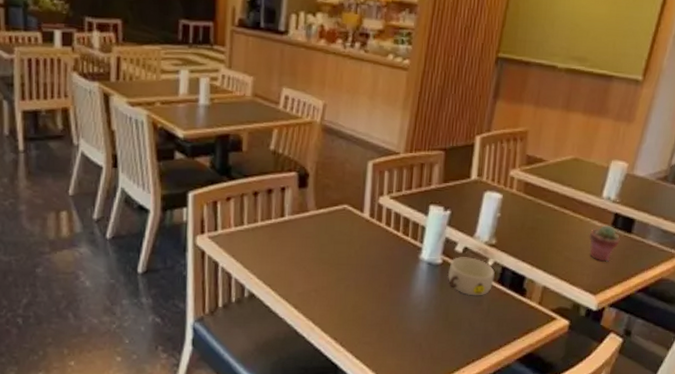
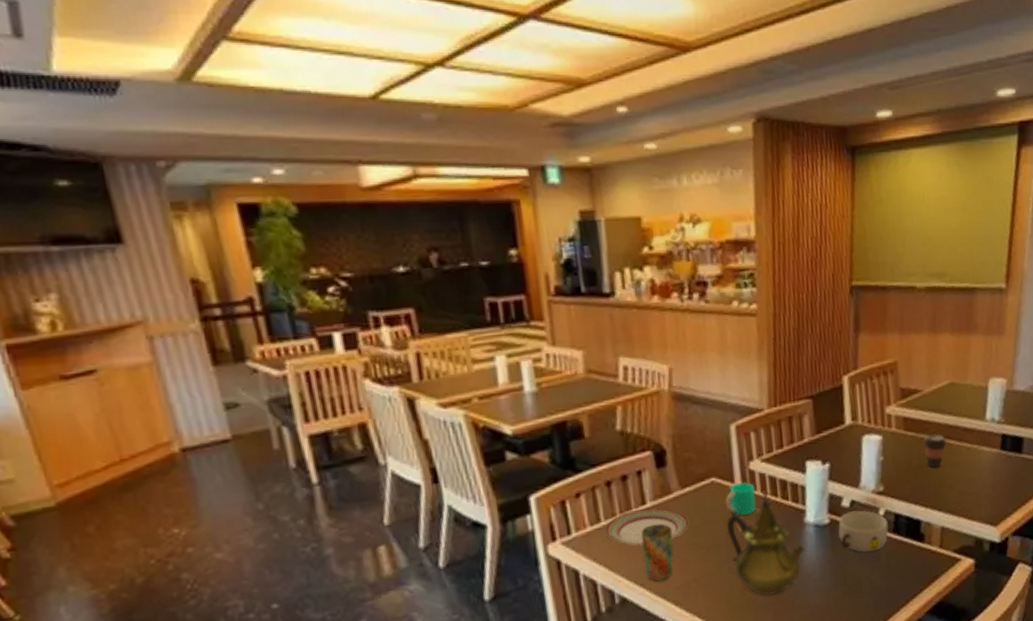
plate: none [247,220,319,252] -> present [605,507,689,546]
cup: none [273,235,303,285] -> present [640,523,674,582]
teapot: none [349,224,417,317] -> present [727,490,807,597]
cup: none [352,214,381,243] -> present [725,482,756,517]
coffee cup: none [539,201,563,233] -> present [923,433,948,469]
potted succulent: present [589,225,620,262] -> none [979,448,1012,489]

